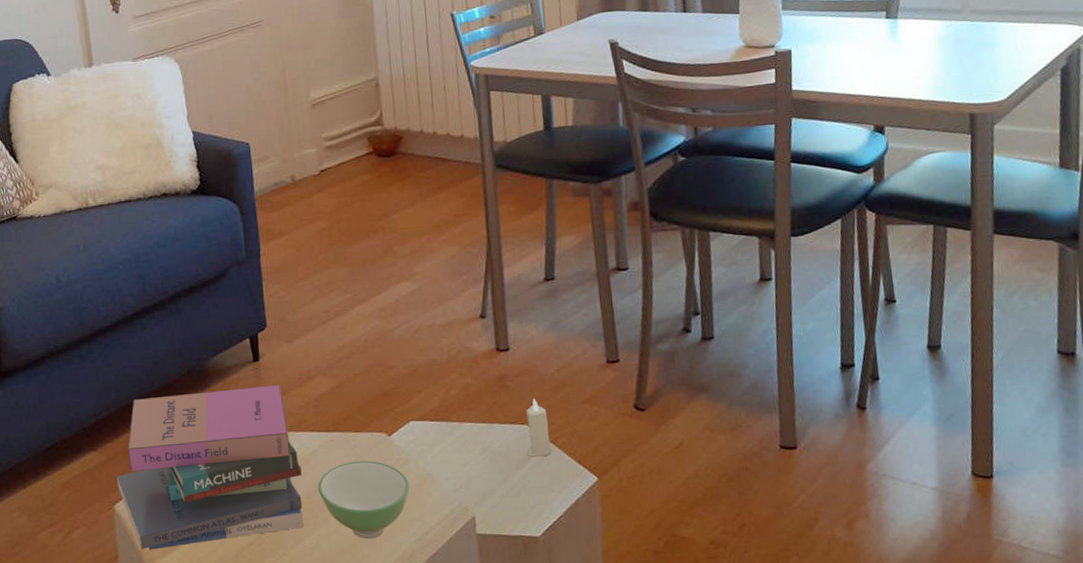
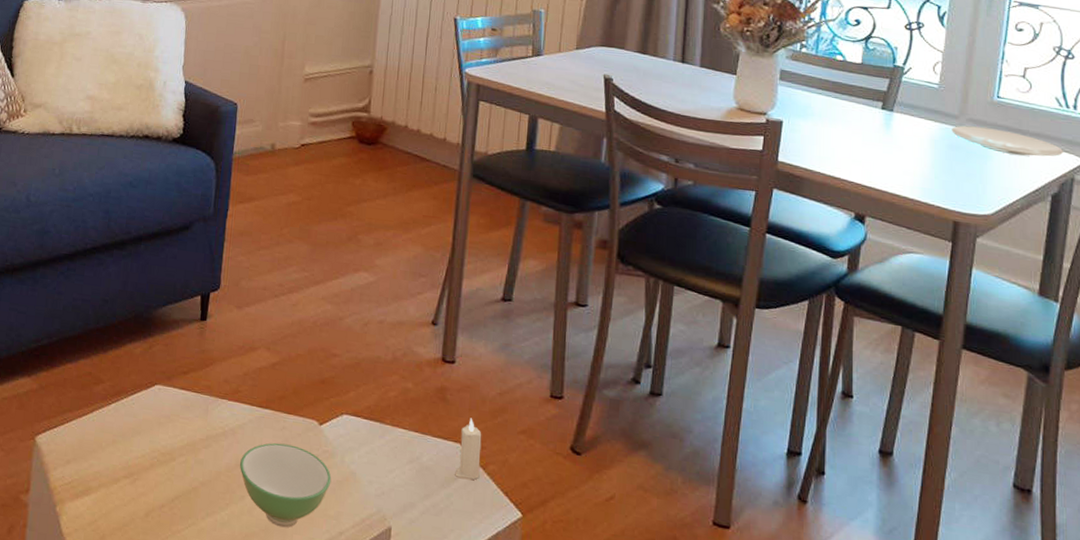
books: present [117,384,303,550] -> none [43,333,227,500]
plate: none [956,15,1067,38] -> present [952,125,1063,158]

